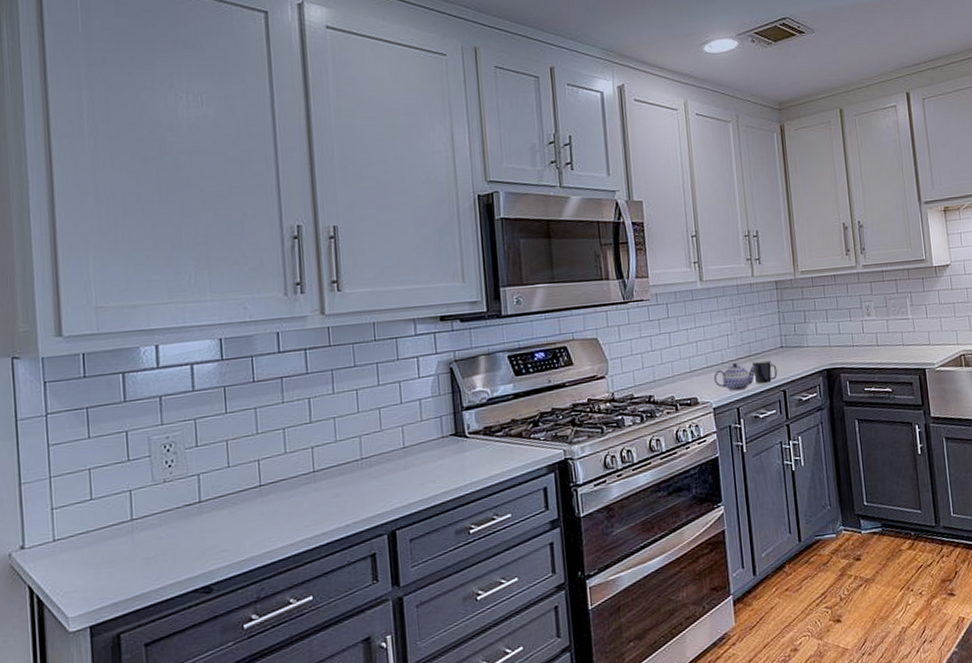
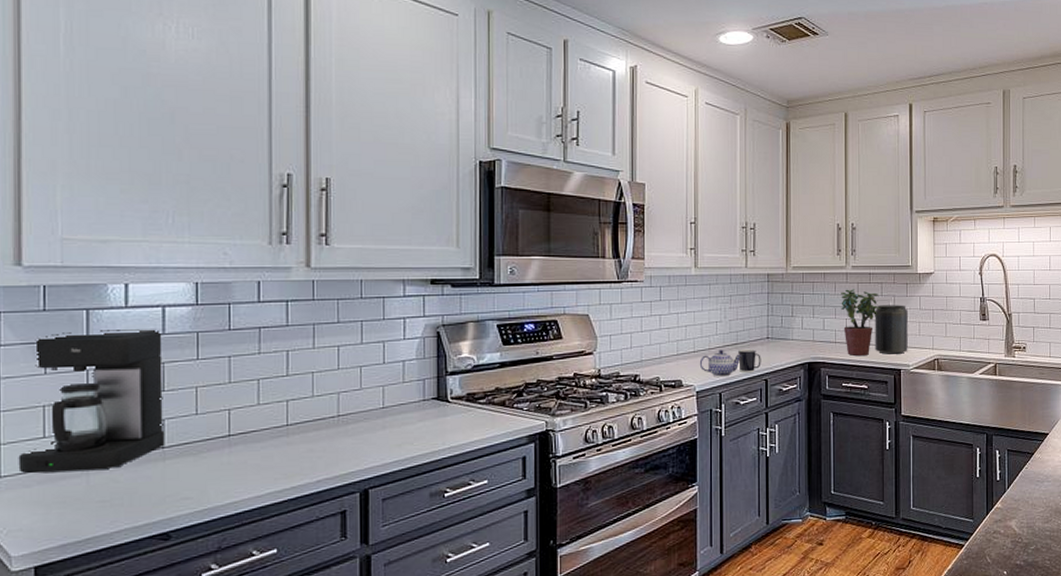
coffee maker: none [70,387,202,536] -> present [20,329,165,473]
potted plant: none [854,288,897,358] -> present [841,289,881,356]
soda can: none [891,301,931,354] -> present [875,305,908,354]

